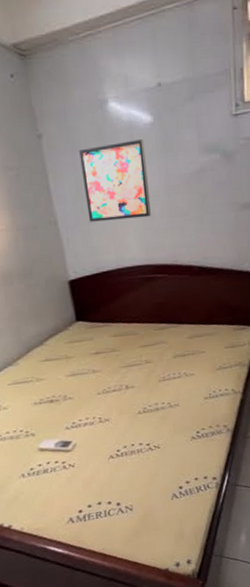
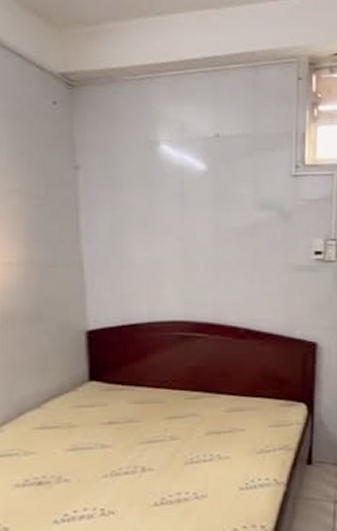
wall art: present [79,139,151,222] -> none [120,185,195,268]

